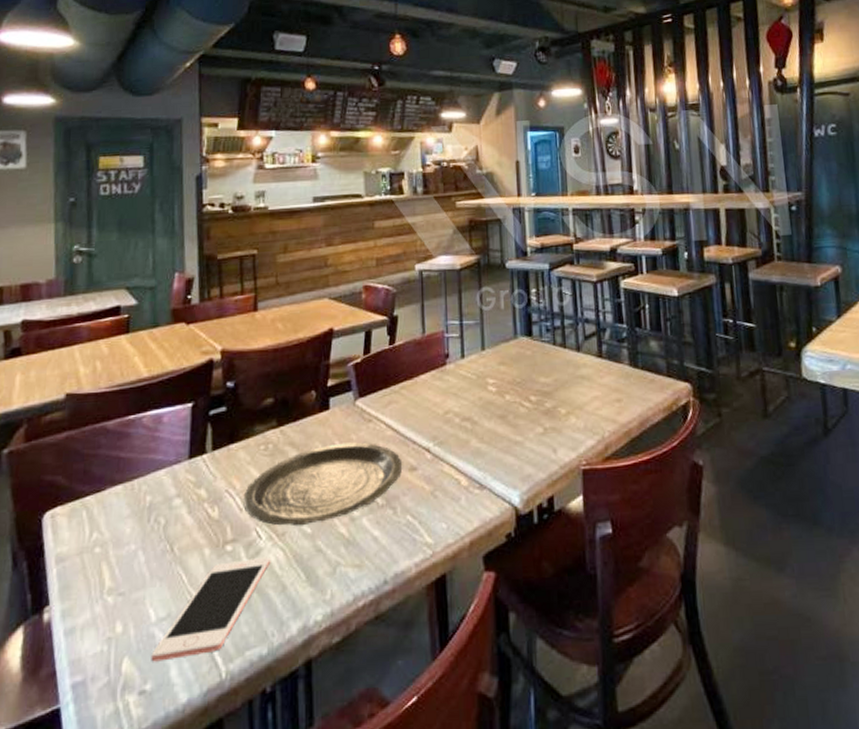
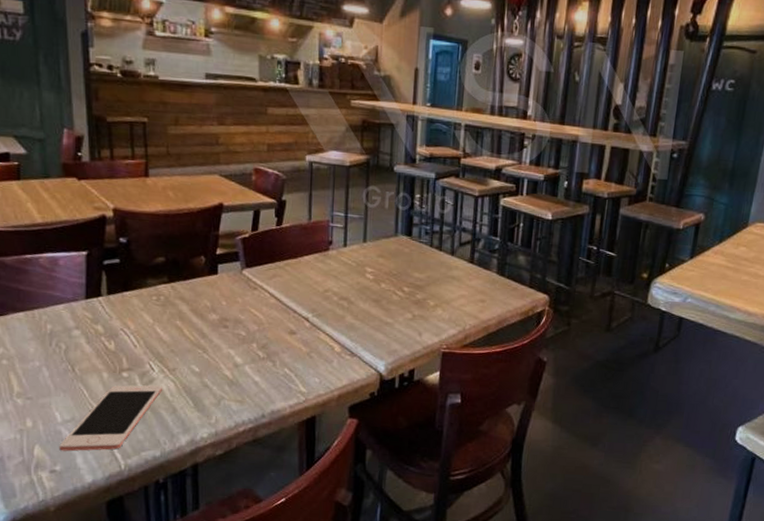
plate: present [243,442,403,526] -> none [137,303,283,366]

